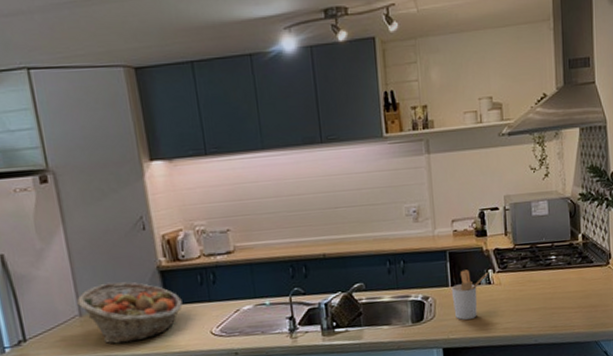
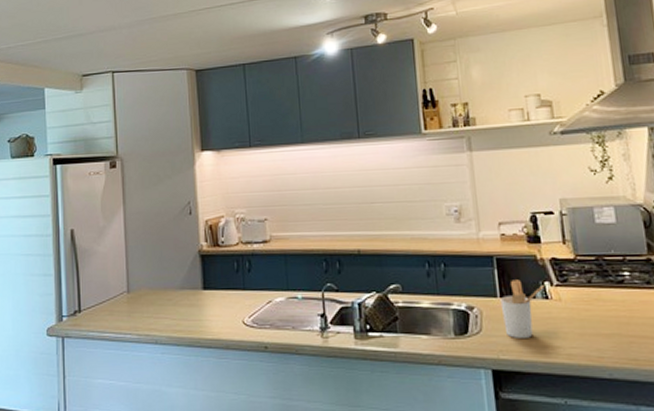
fruit basket: present [77,282,183,344] -> none [127,263,218,324]

